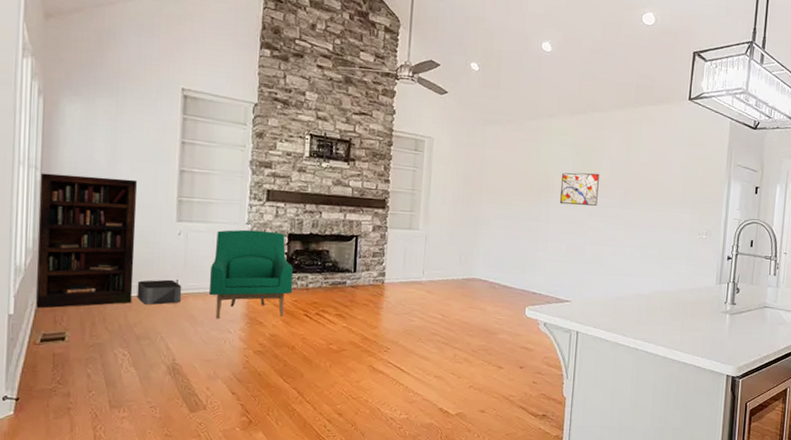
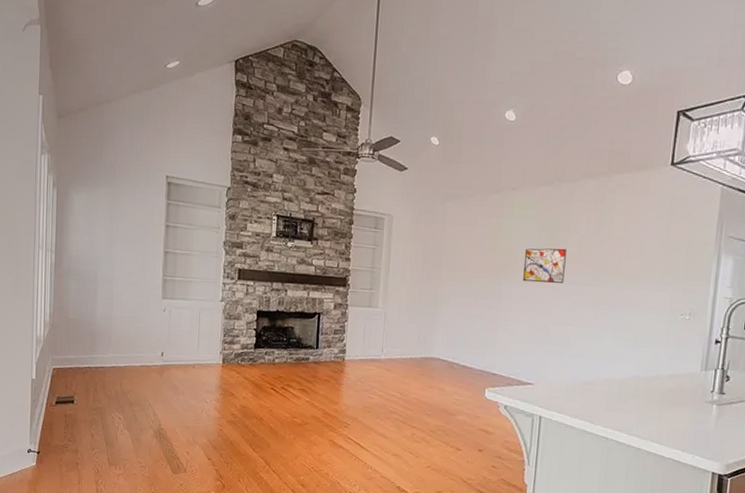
bookcase: present [36,173,138,309] -> none [52,255,130,375]
storage bin: present [137,279,182,305] -> none [130,351,167,374]
armchair: present [209,229,293,319] -> none [189,306,262,390]

